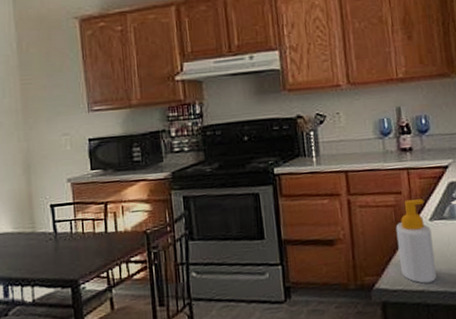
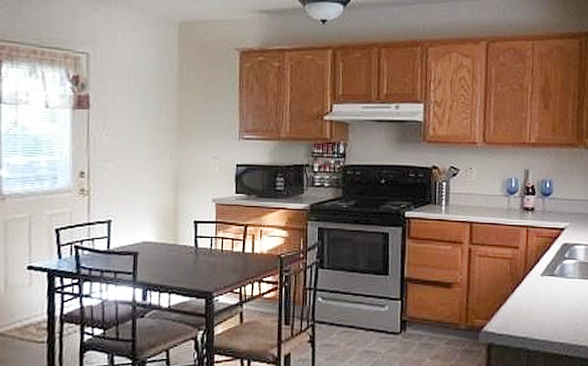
soap bottle: present [396,199,437,284] -> none [508,255,541,331]

